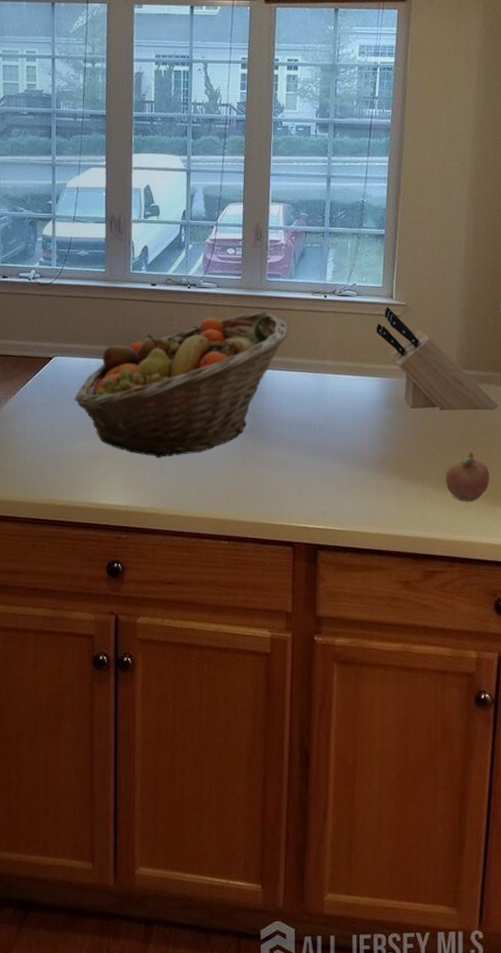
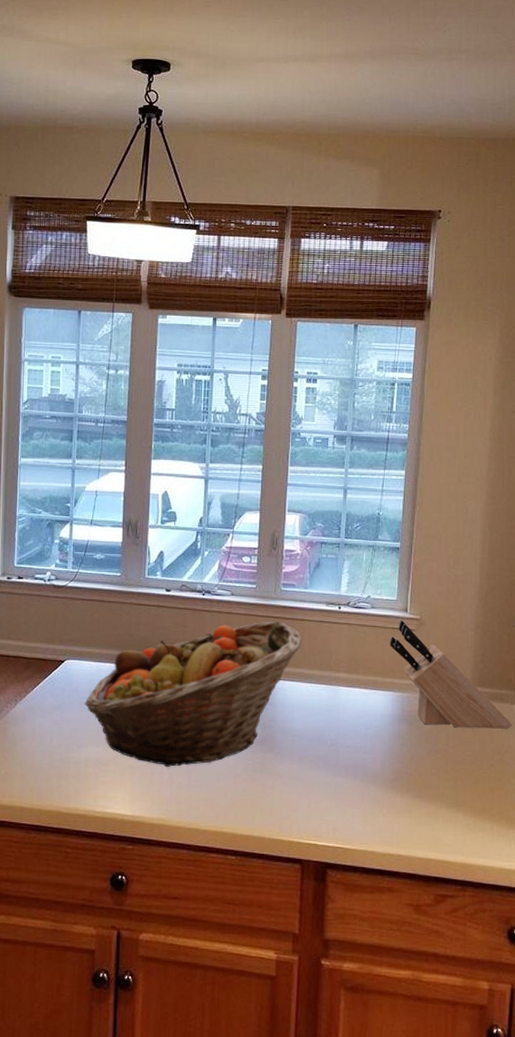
fruit: present [445,452,490,501] -> none [458,772,503,823]

